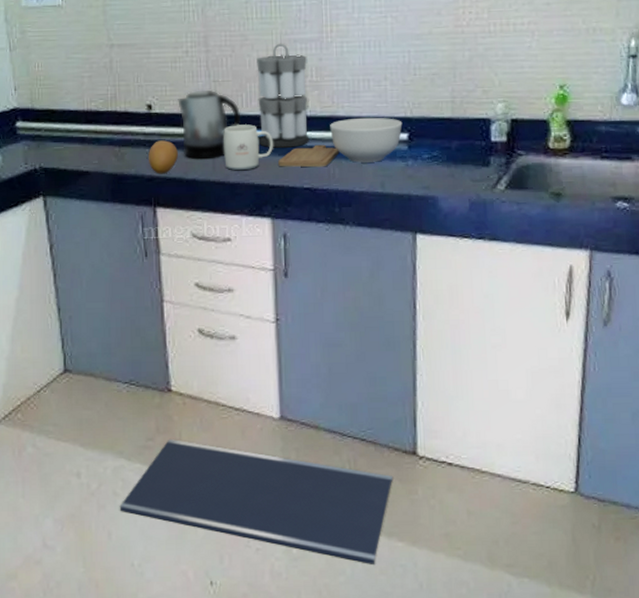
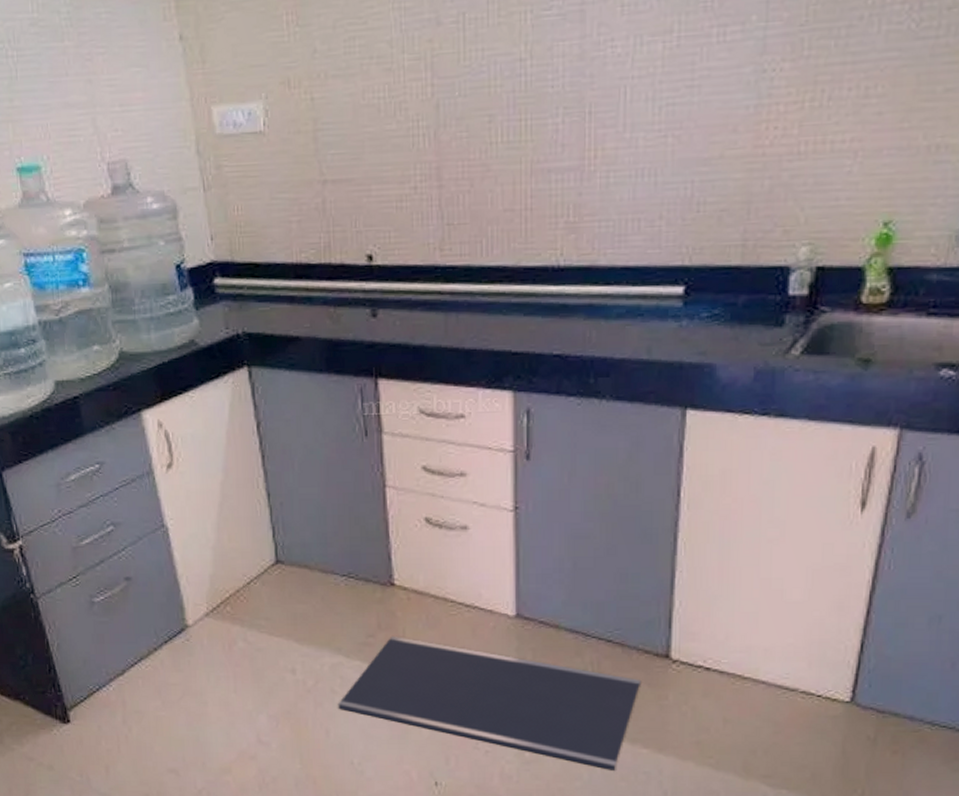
fruit: present [149,140,178,174] -> none [369,298,404,340]
kettle: present [178,89,242,159] -> none [404,235,480,321]
mug: present [223,124,274,171] -> none [457,278,519,335]
spice rack: present [257,43,310,148] -> none [501,174,563,306]
chopping board: present [278,144,340,168] -> none [523,301,598,330]
bowl: present [330,117,403,163] -> none [588,266,678,323]

